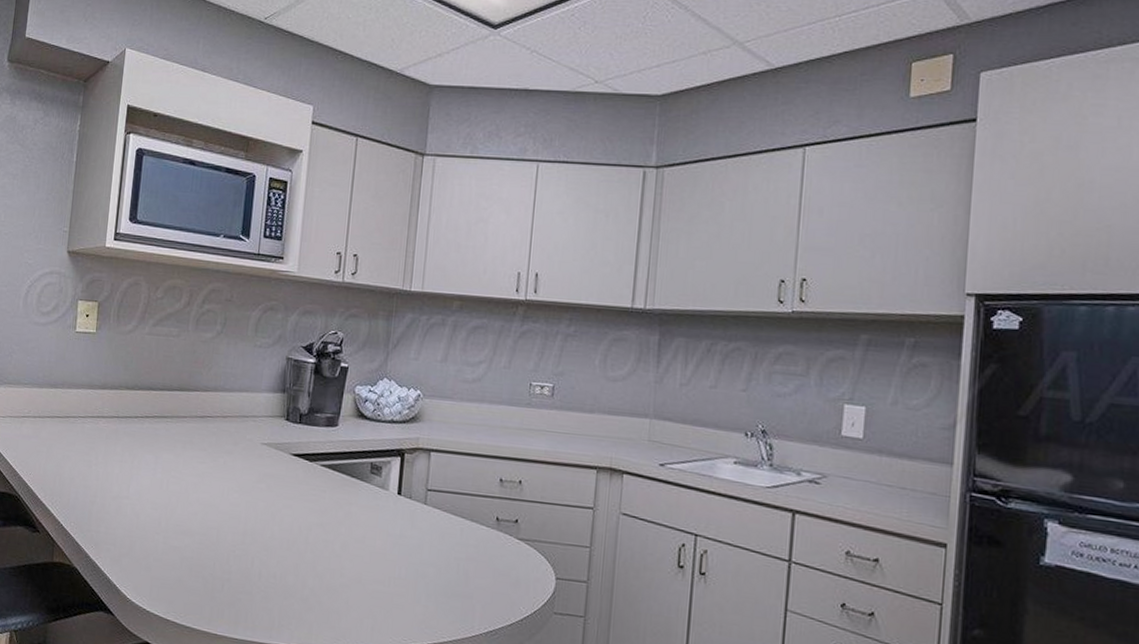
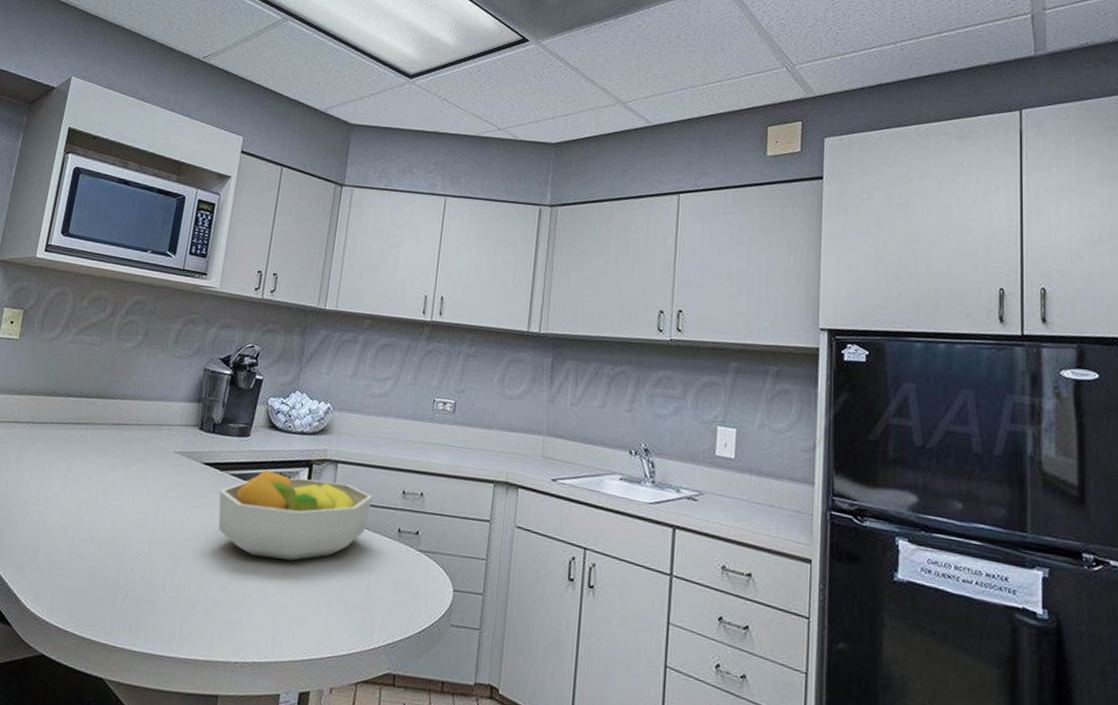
fruit bowl: none [309,459,469,551] -> present [218,469,373,561]

